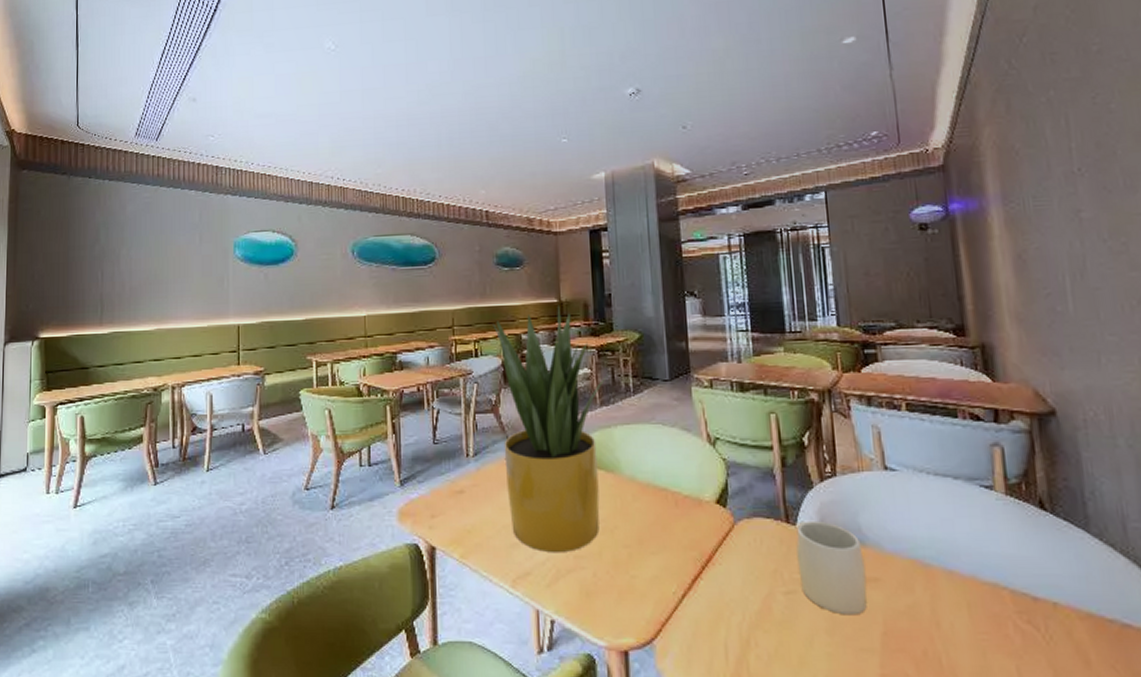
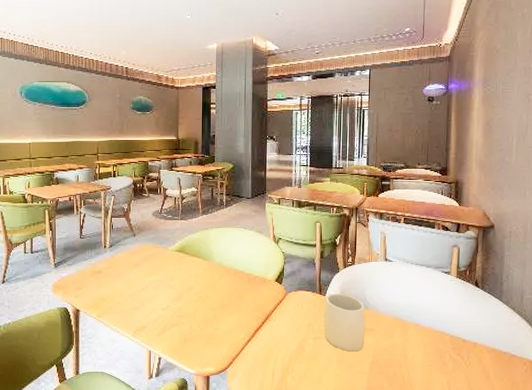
planter: present [493,305,608,552] -> none [127,141,209,313]

